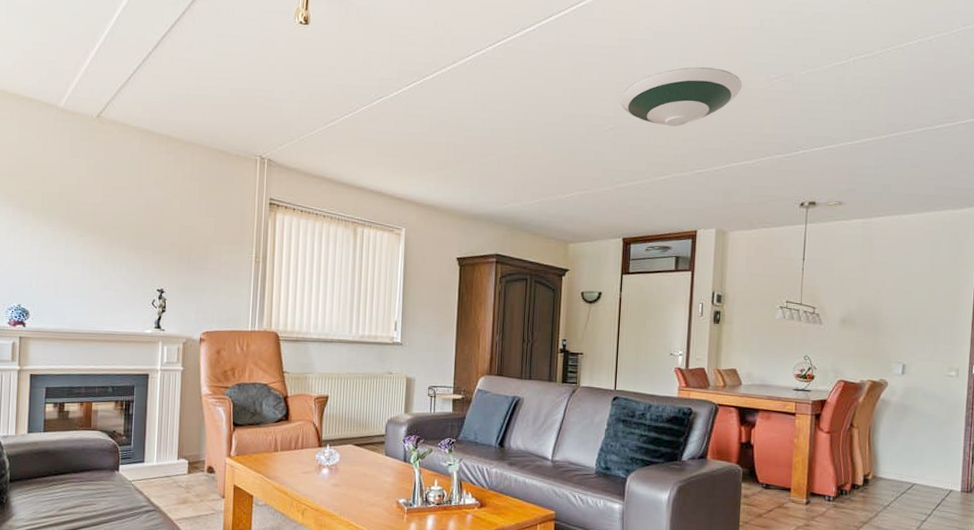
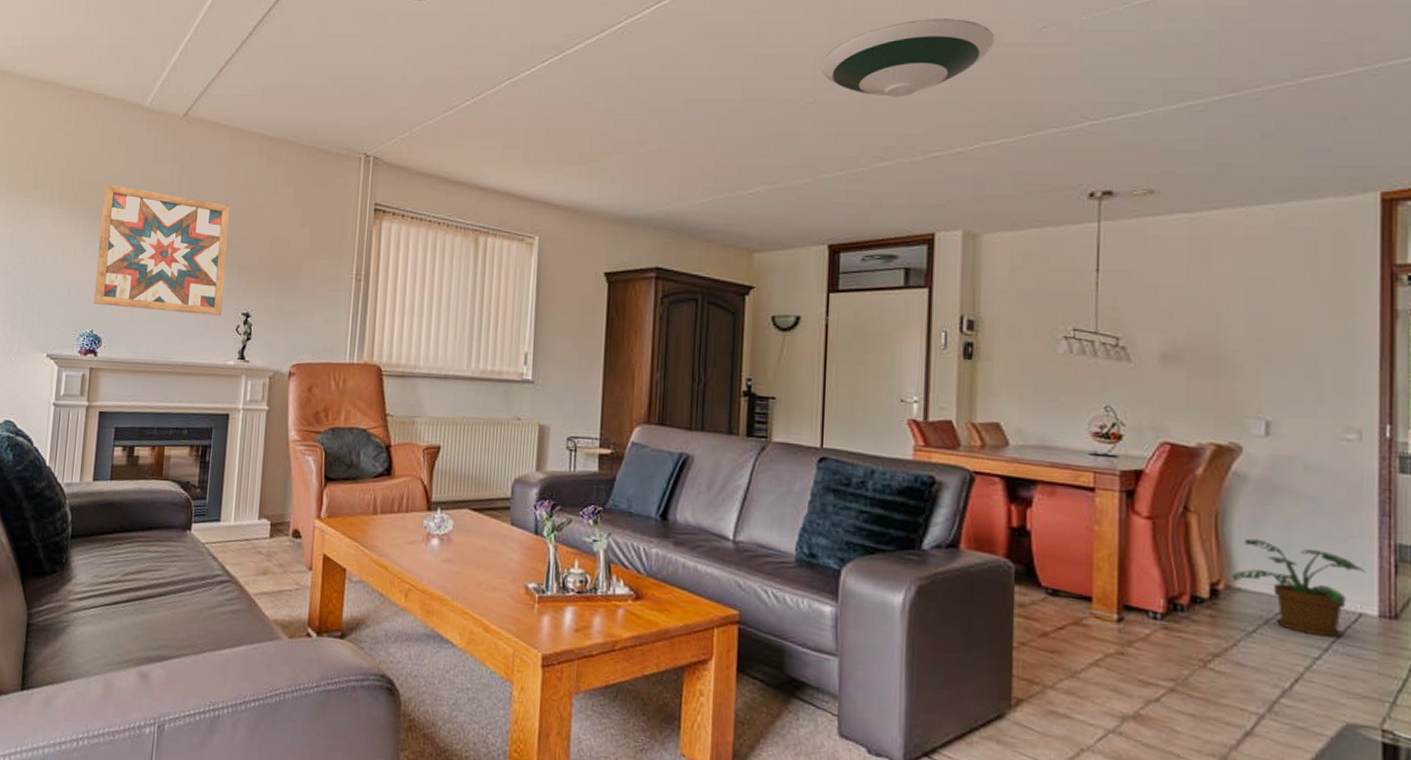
wall art: none [20,175,143,292] -> present [94,184,230,316]
potted plant: none [877,444,955,507] -> present [1232,538,1366,639]

